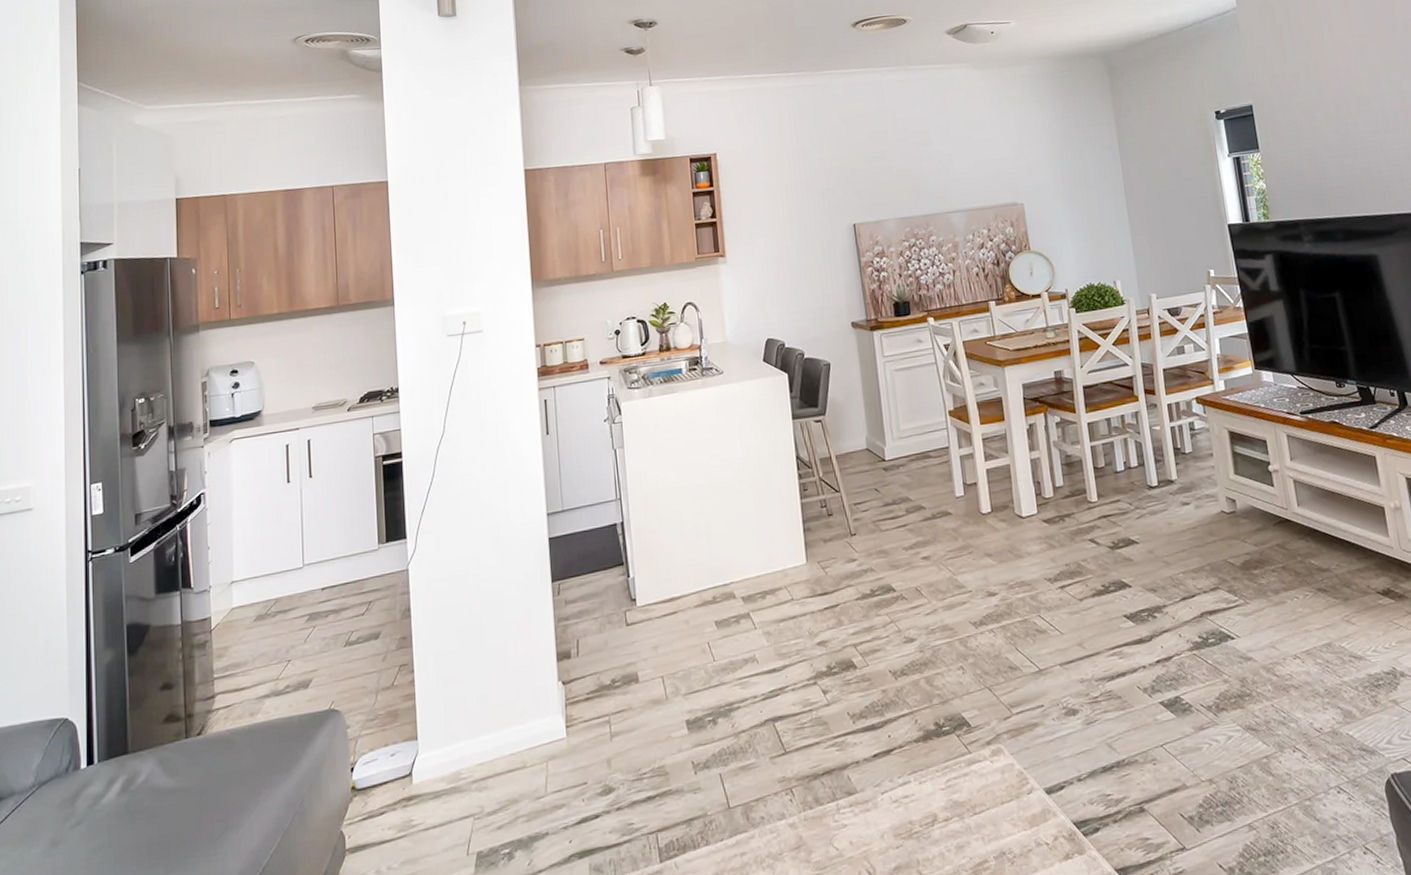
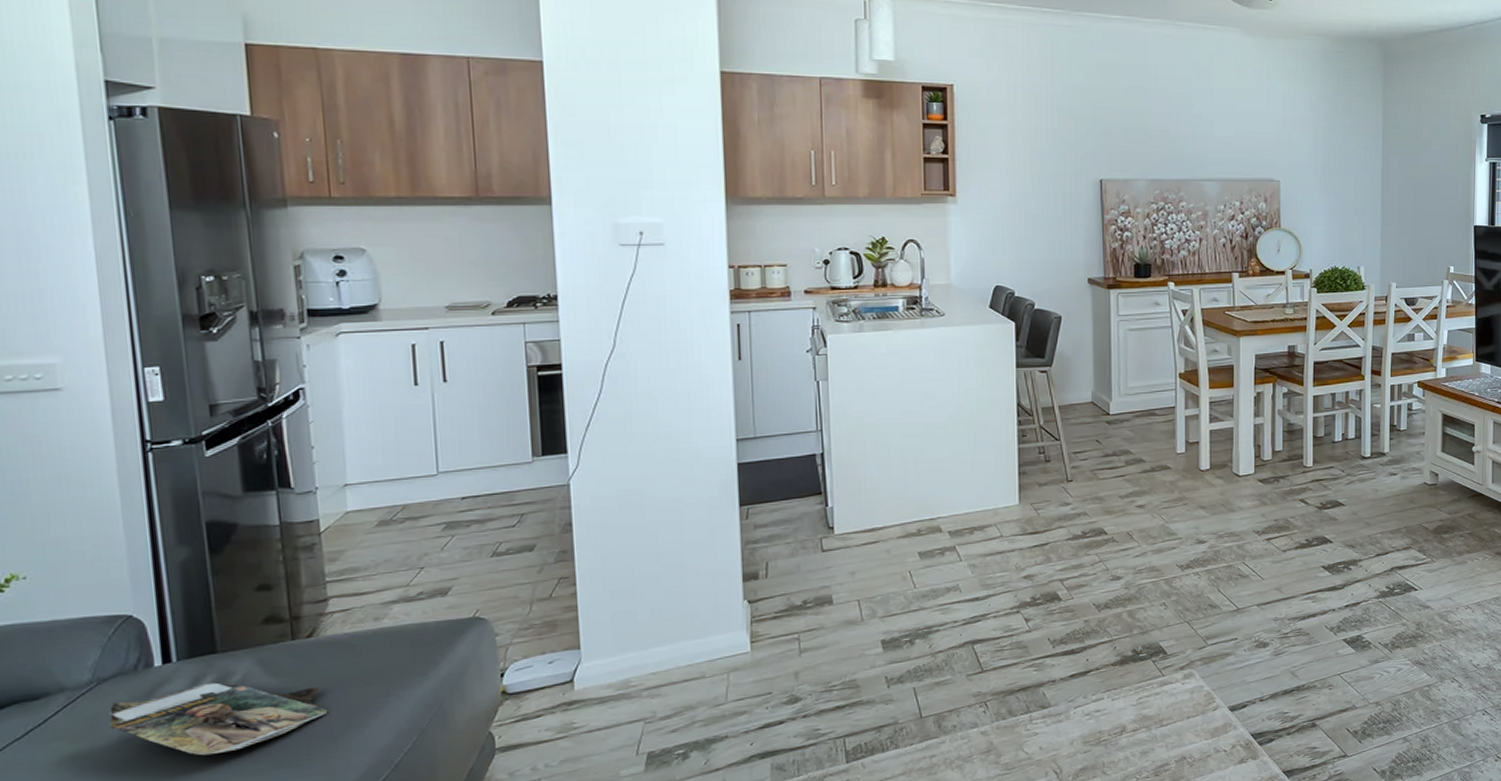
magazine: none [44,783,210,860] -> present [108,682,327,756]

